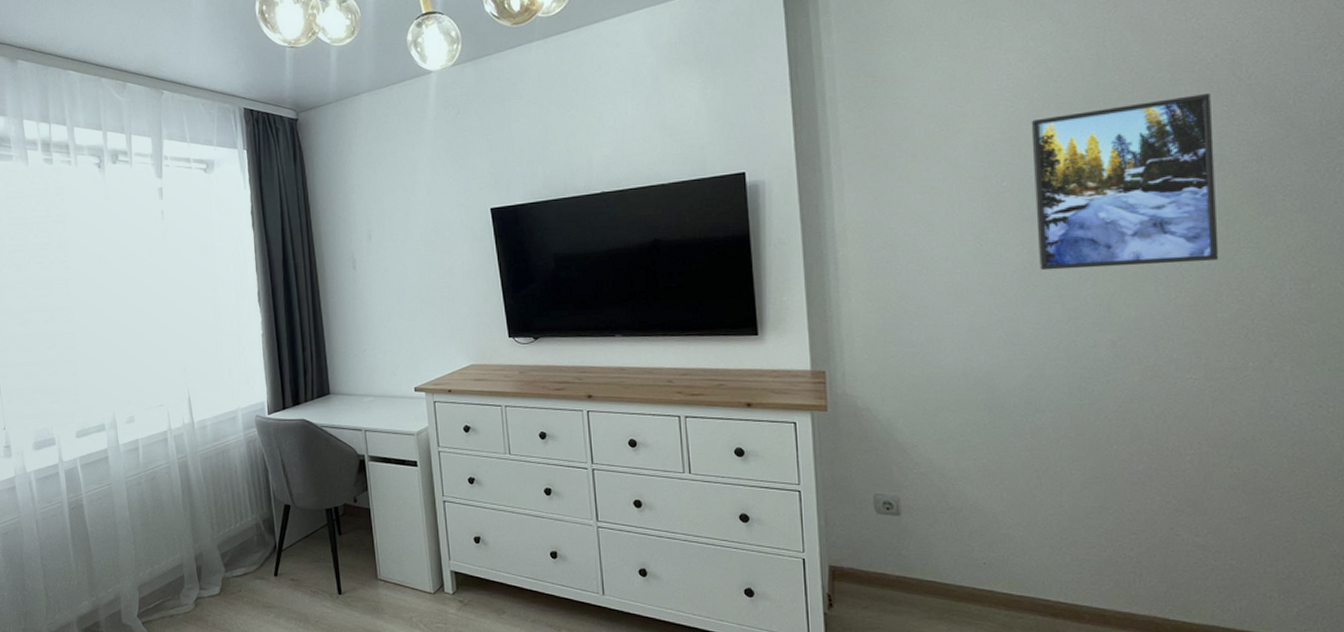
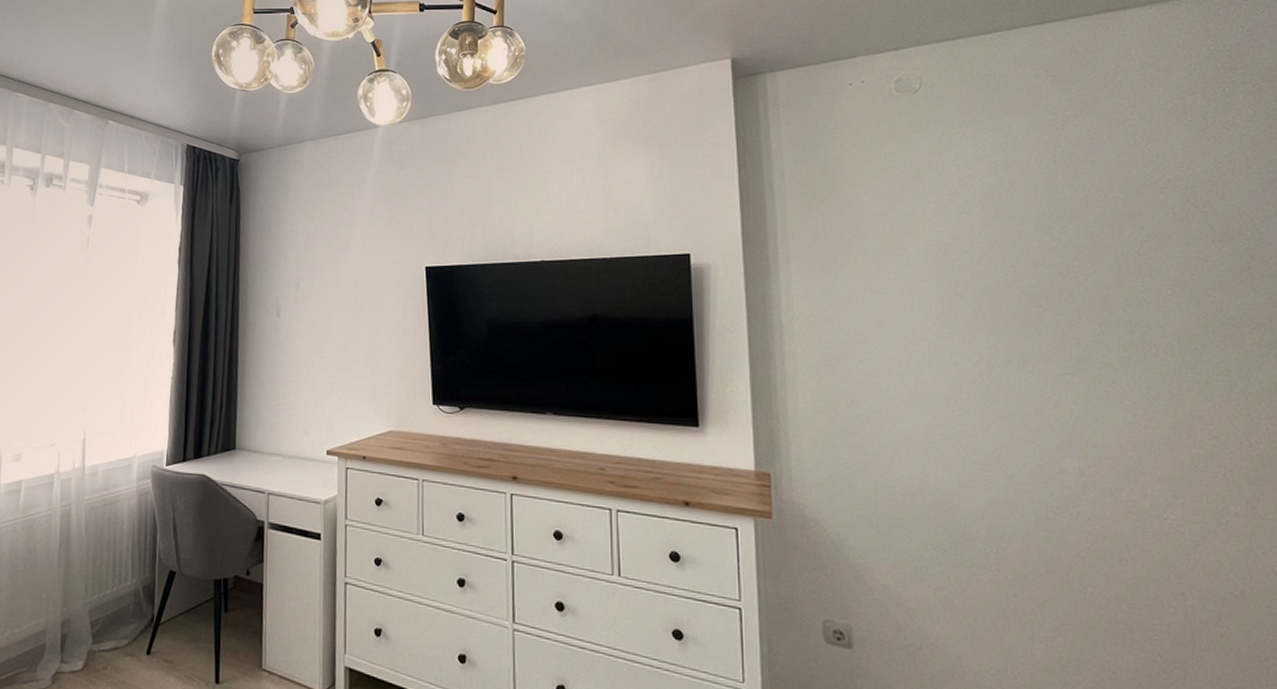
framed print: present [1031,92,1219,271] -> none [983,216,1189,390]

